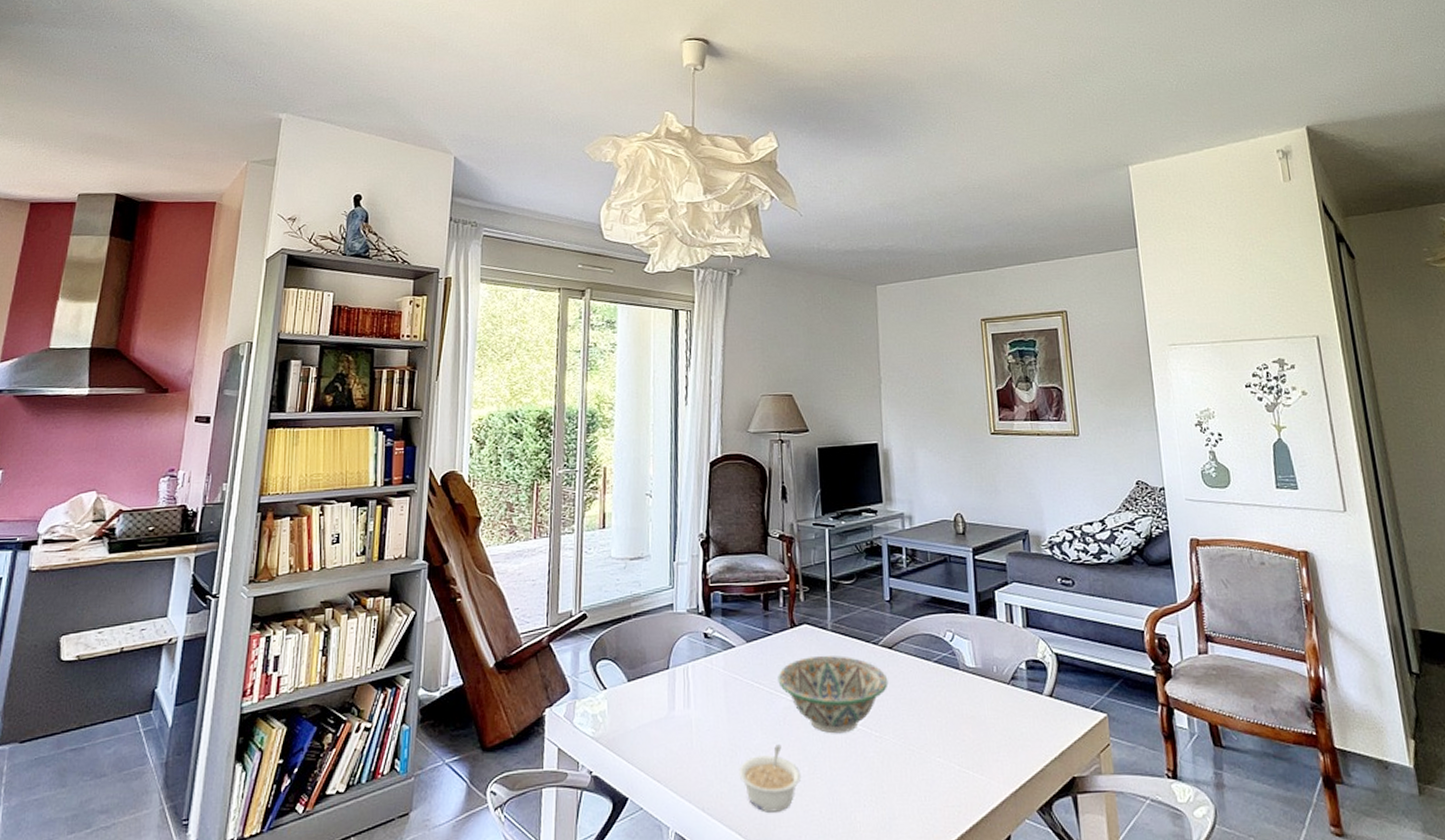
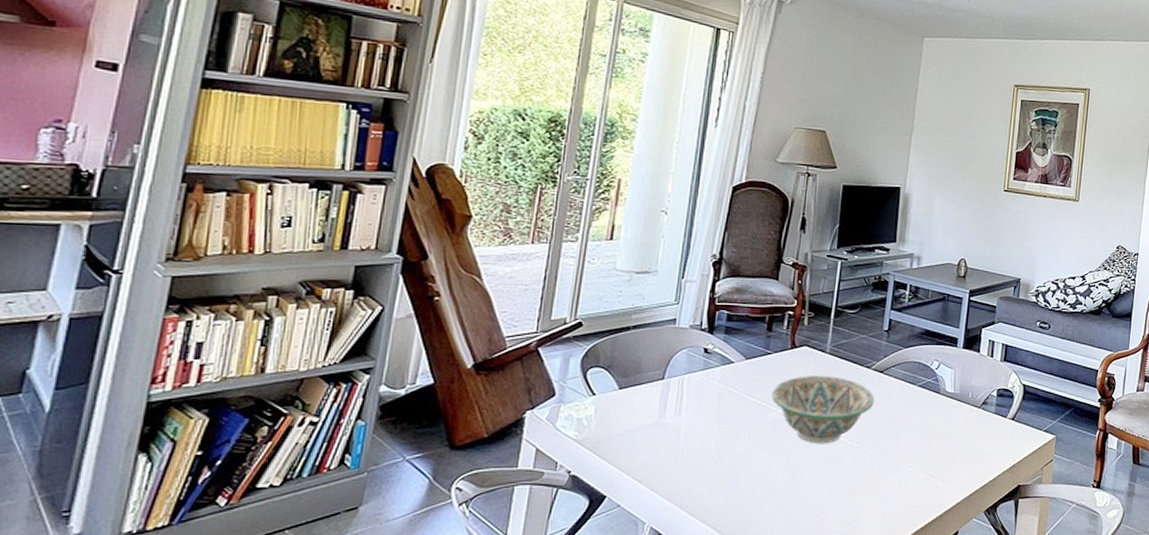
legume: present [738,744,802,812] -> none [721,451,782,510]

